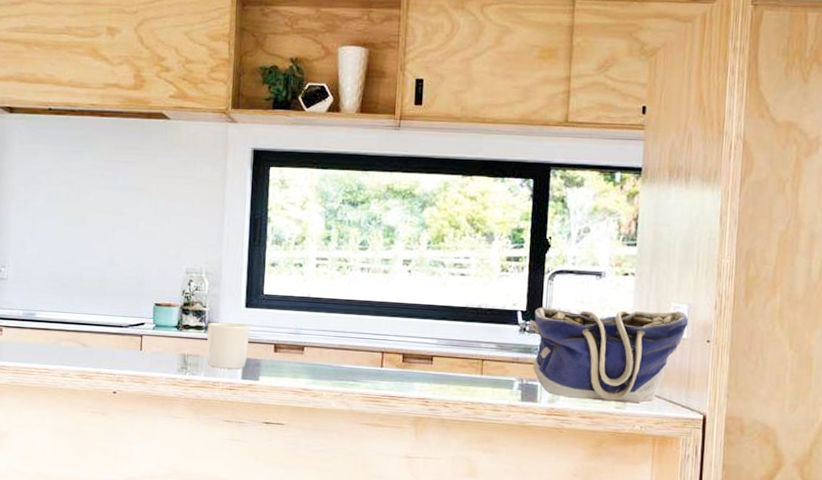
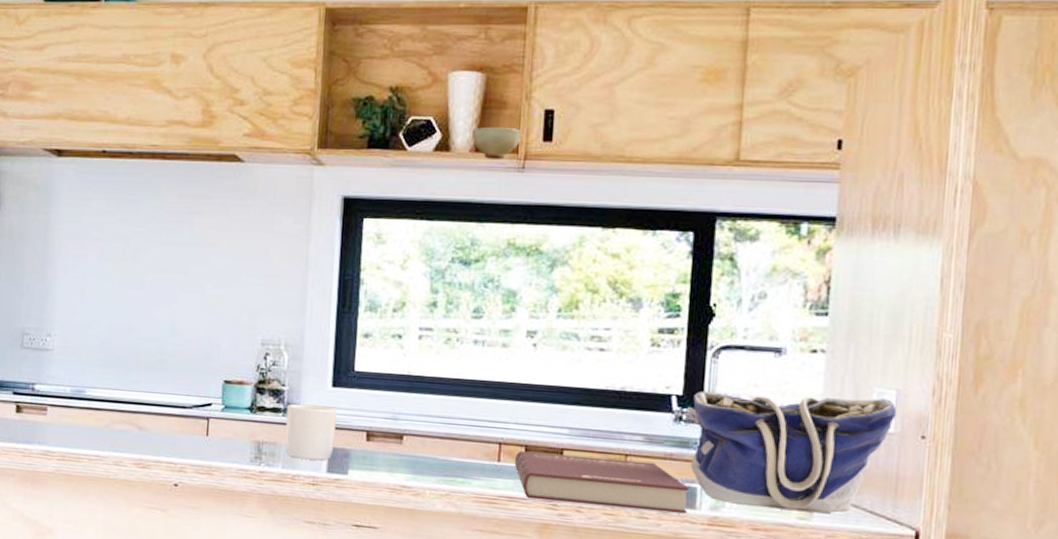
bowl: none [356,92,398,119] -> present [470,126,523,160]
book: none [394,358,532,406] -> present [514,451,690,514]

